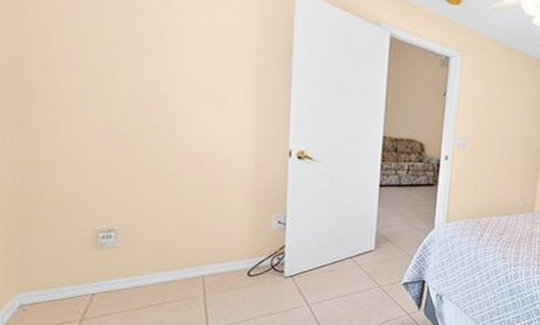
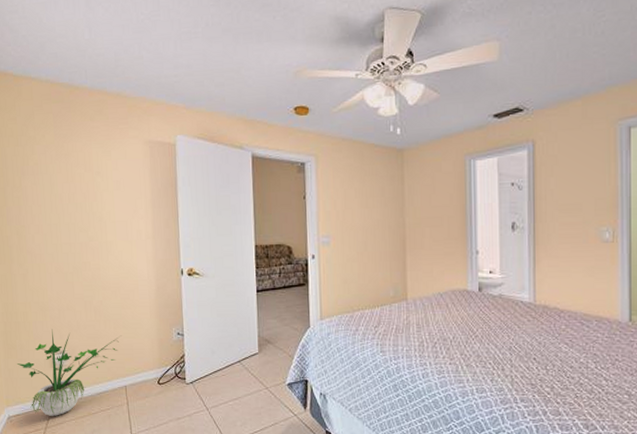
potted plant: none [37,201,197,306] -> present [17,329,119,416]

